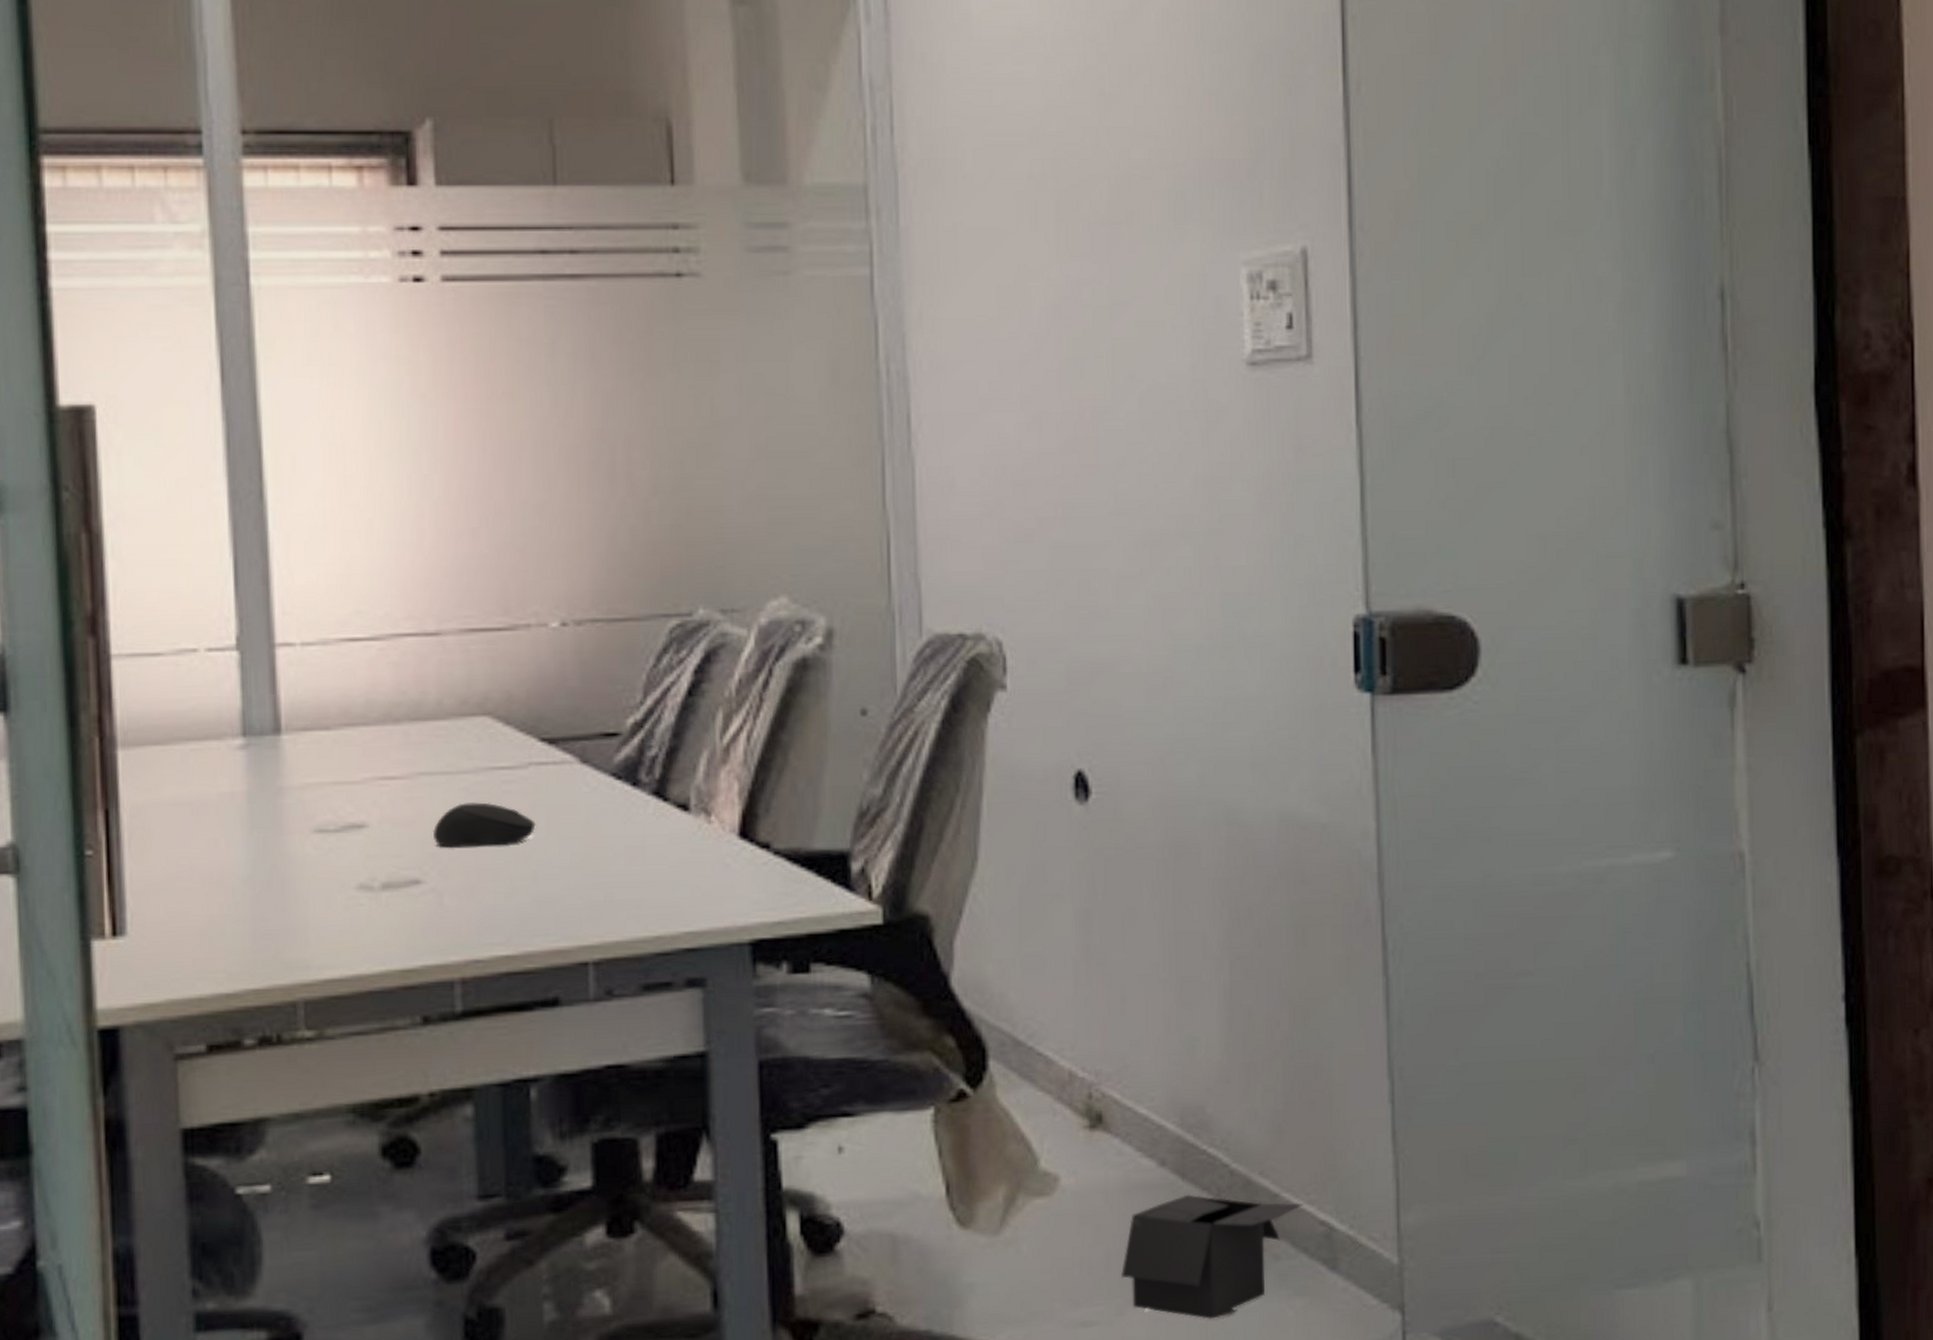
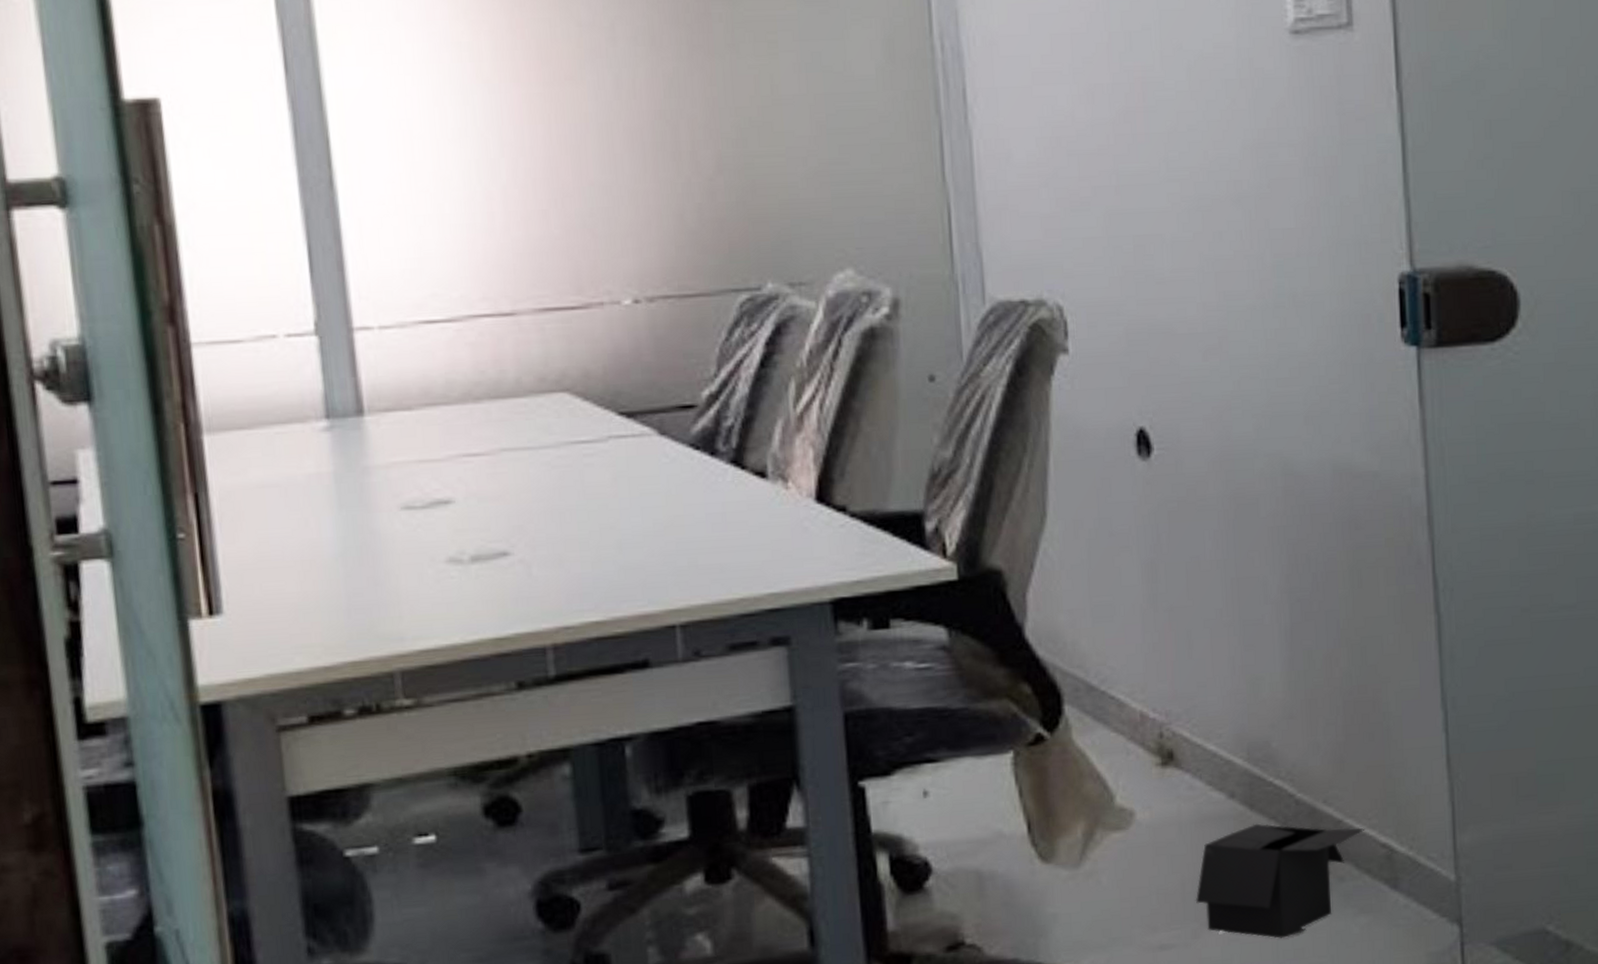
computer mouse: present [432,802,536,848] -> none [517,475,618,520]

